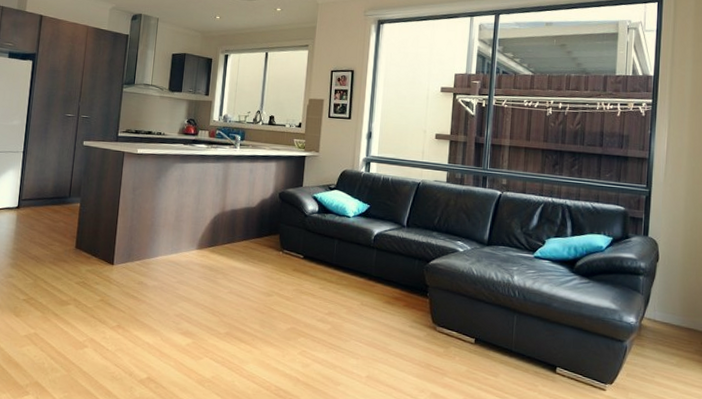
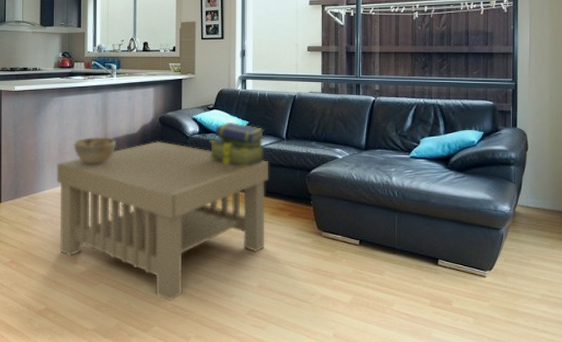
coffee table: none [168,216,387,383] -> present [56,140,268,301]
decorative bowl: none [190,207,235,235] -> present [73,137,117,165]
stack of books: none [327,203,386,252] -> present [209,121,265,168]

